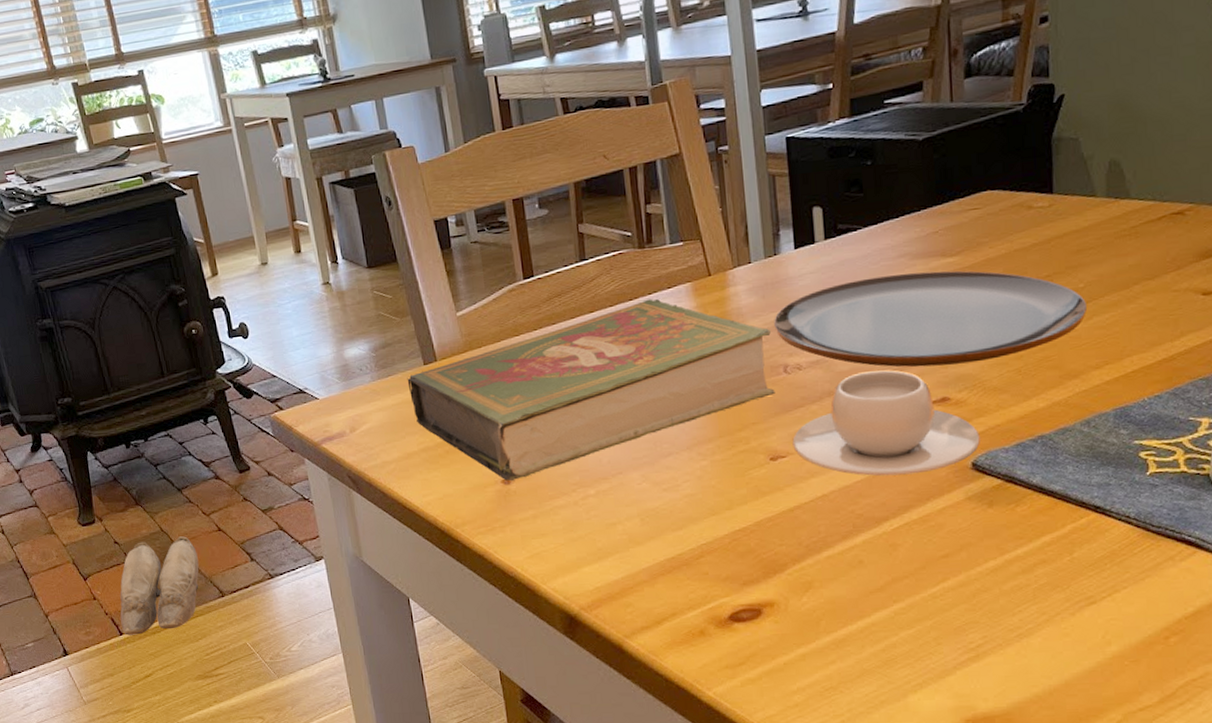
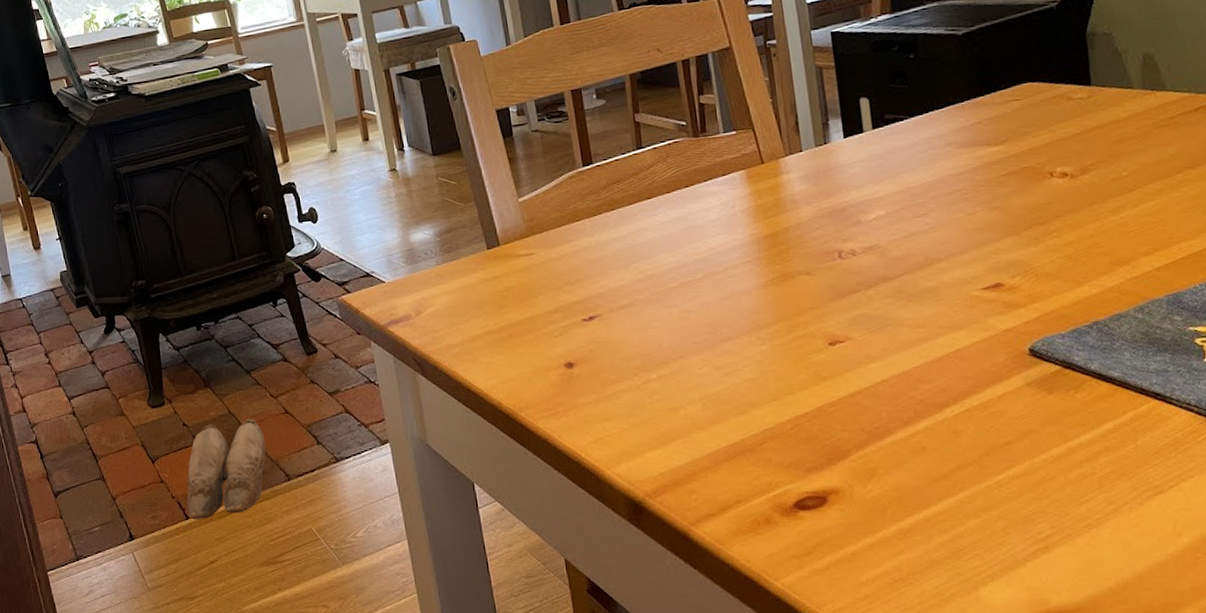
book: present [407,299,776,481] -> none [471,186,832,364]
plate: present [774,271,1088,367] -> none [827,159,1133,253]
teacup: present [792,370,981,476] -> none [850,256,1037,362]

